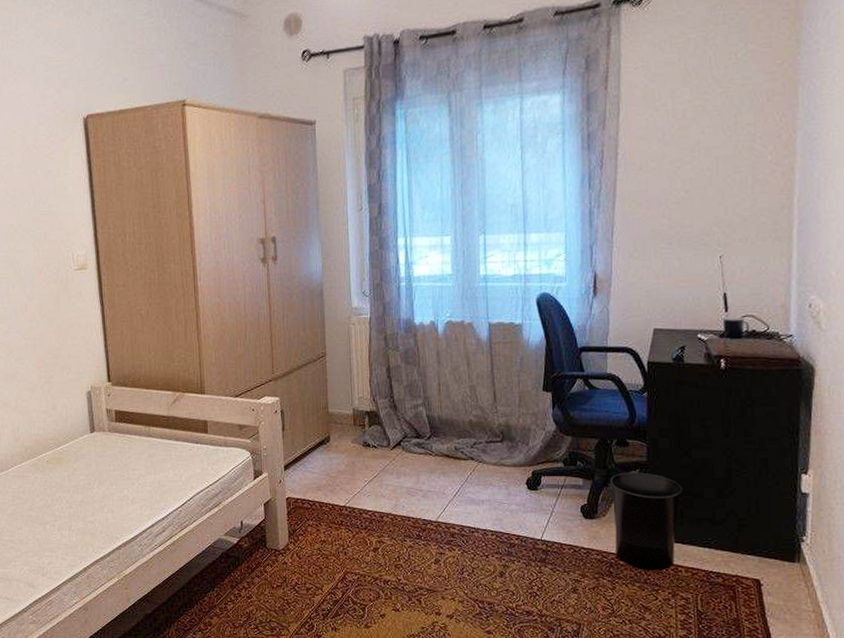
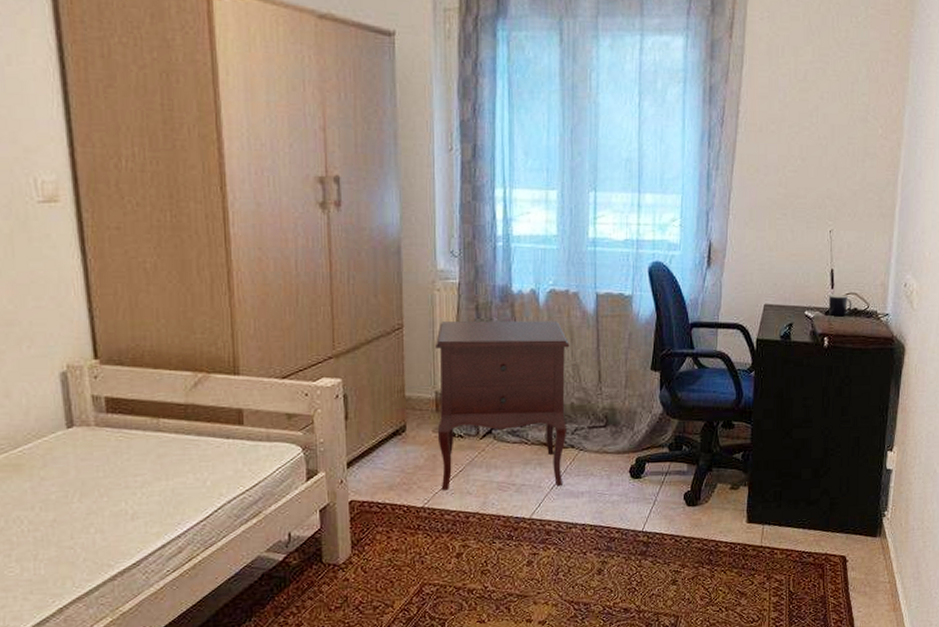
nightstand: none [352,348,467,493] -> present [436,321,570,491]
waste bin: present [610,472,682,571] -> none [715,455,782,556]

